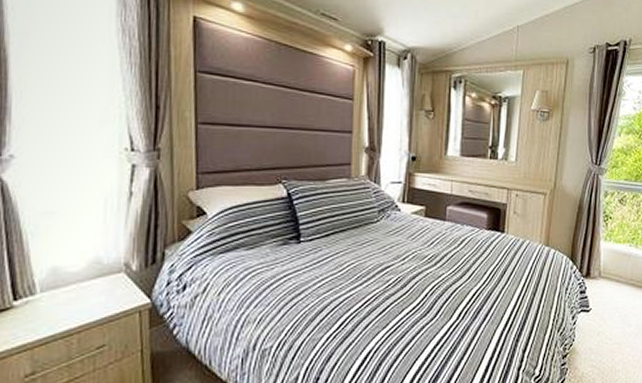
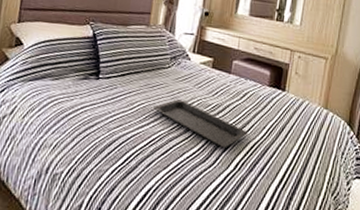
serving tray: none [365,254,468,298] -> present [153,99,248,147]

